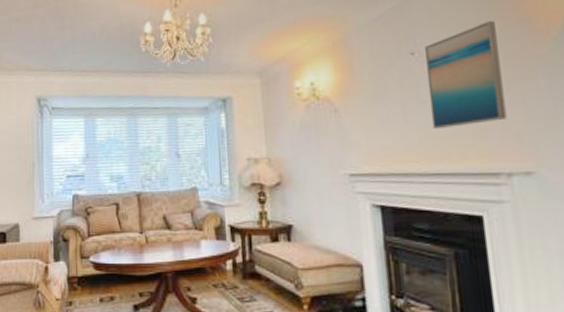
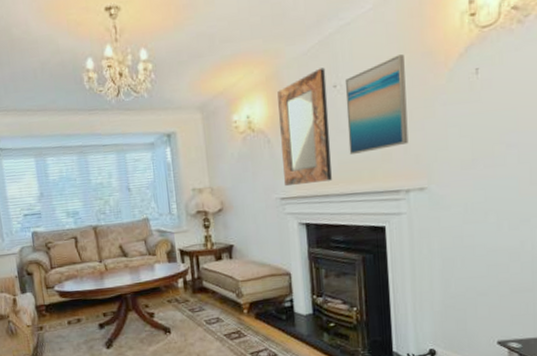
home mirror: none [346,34,412,162] -> present [277,67,332,187]

